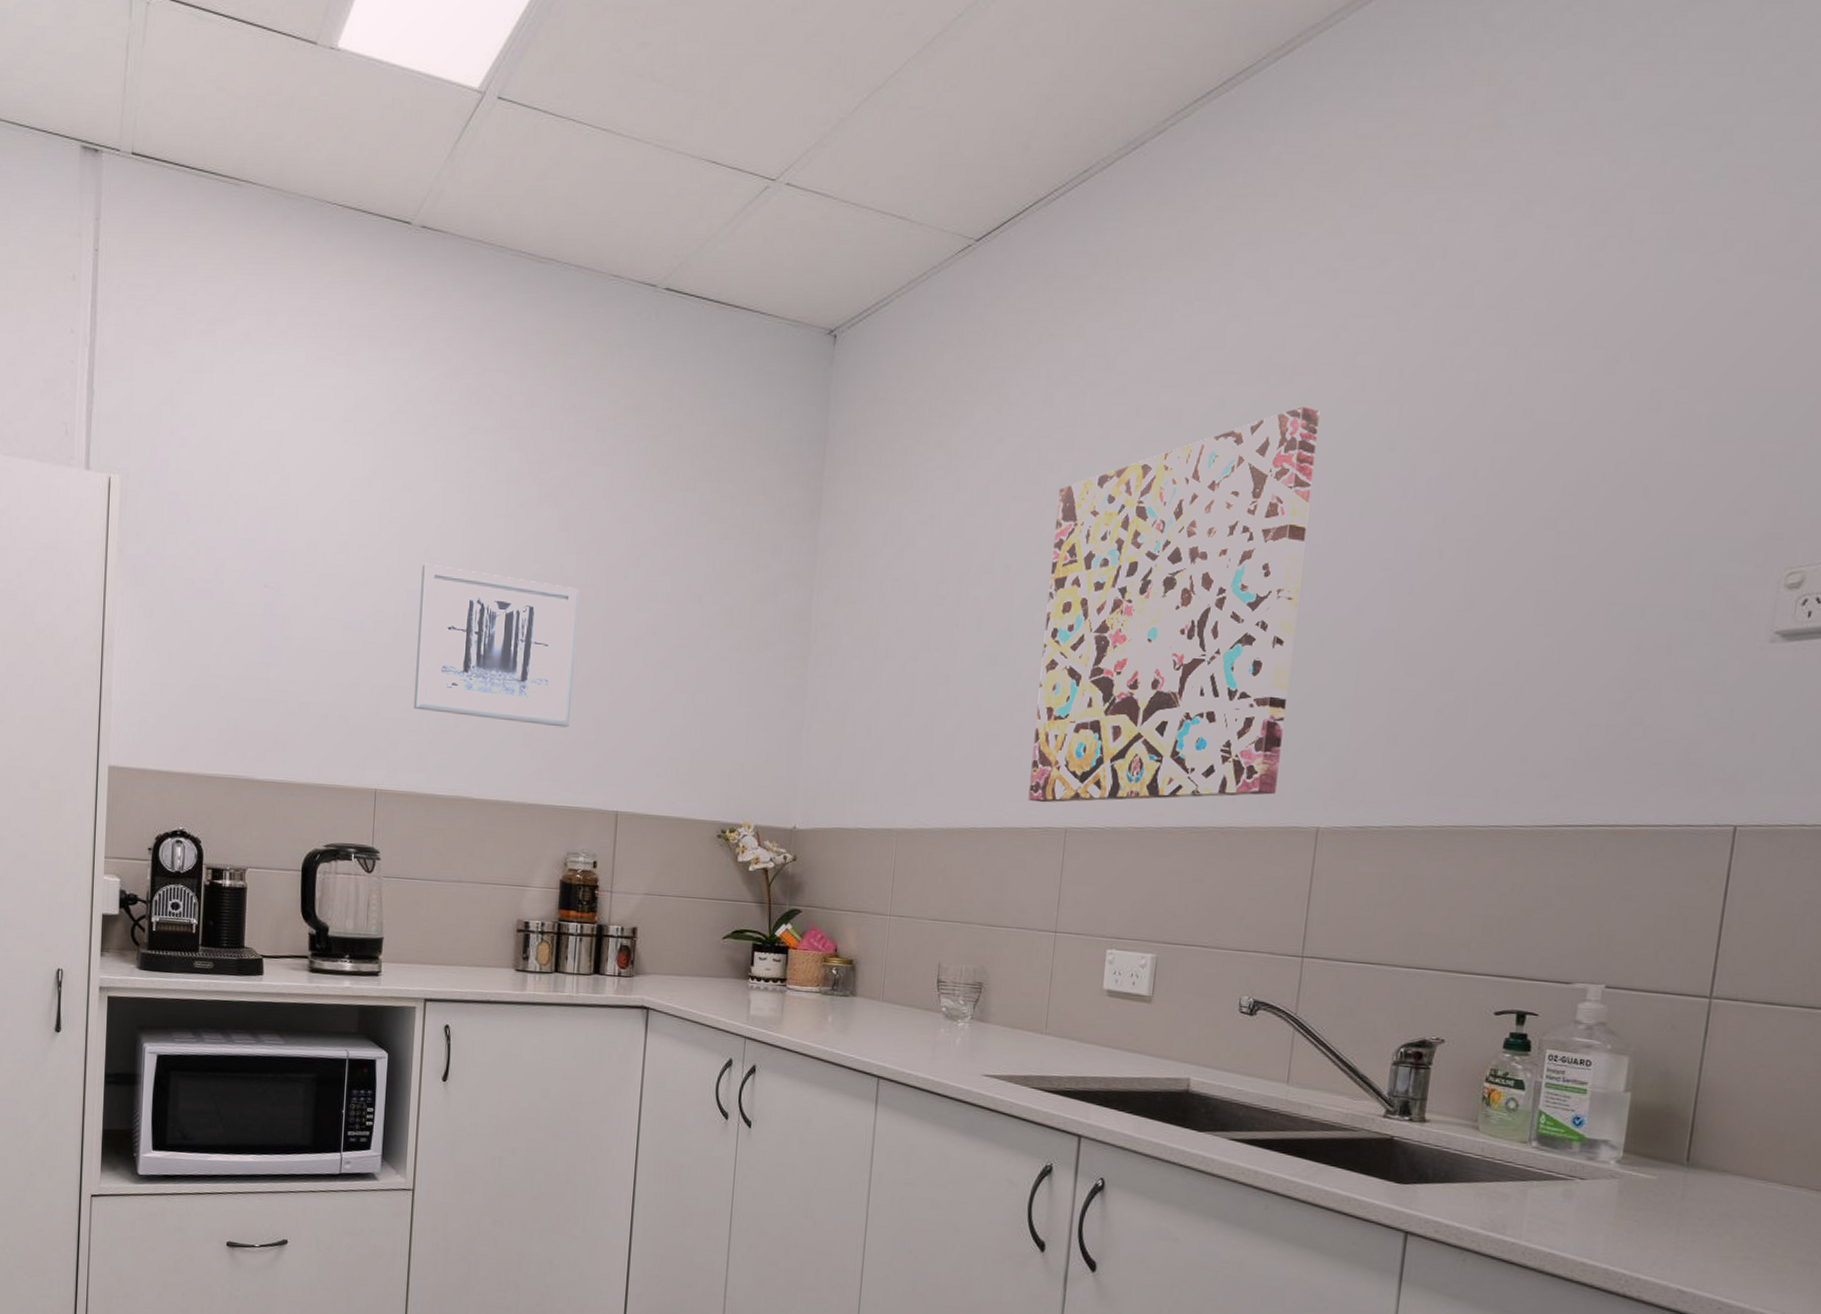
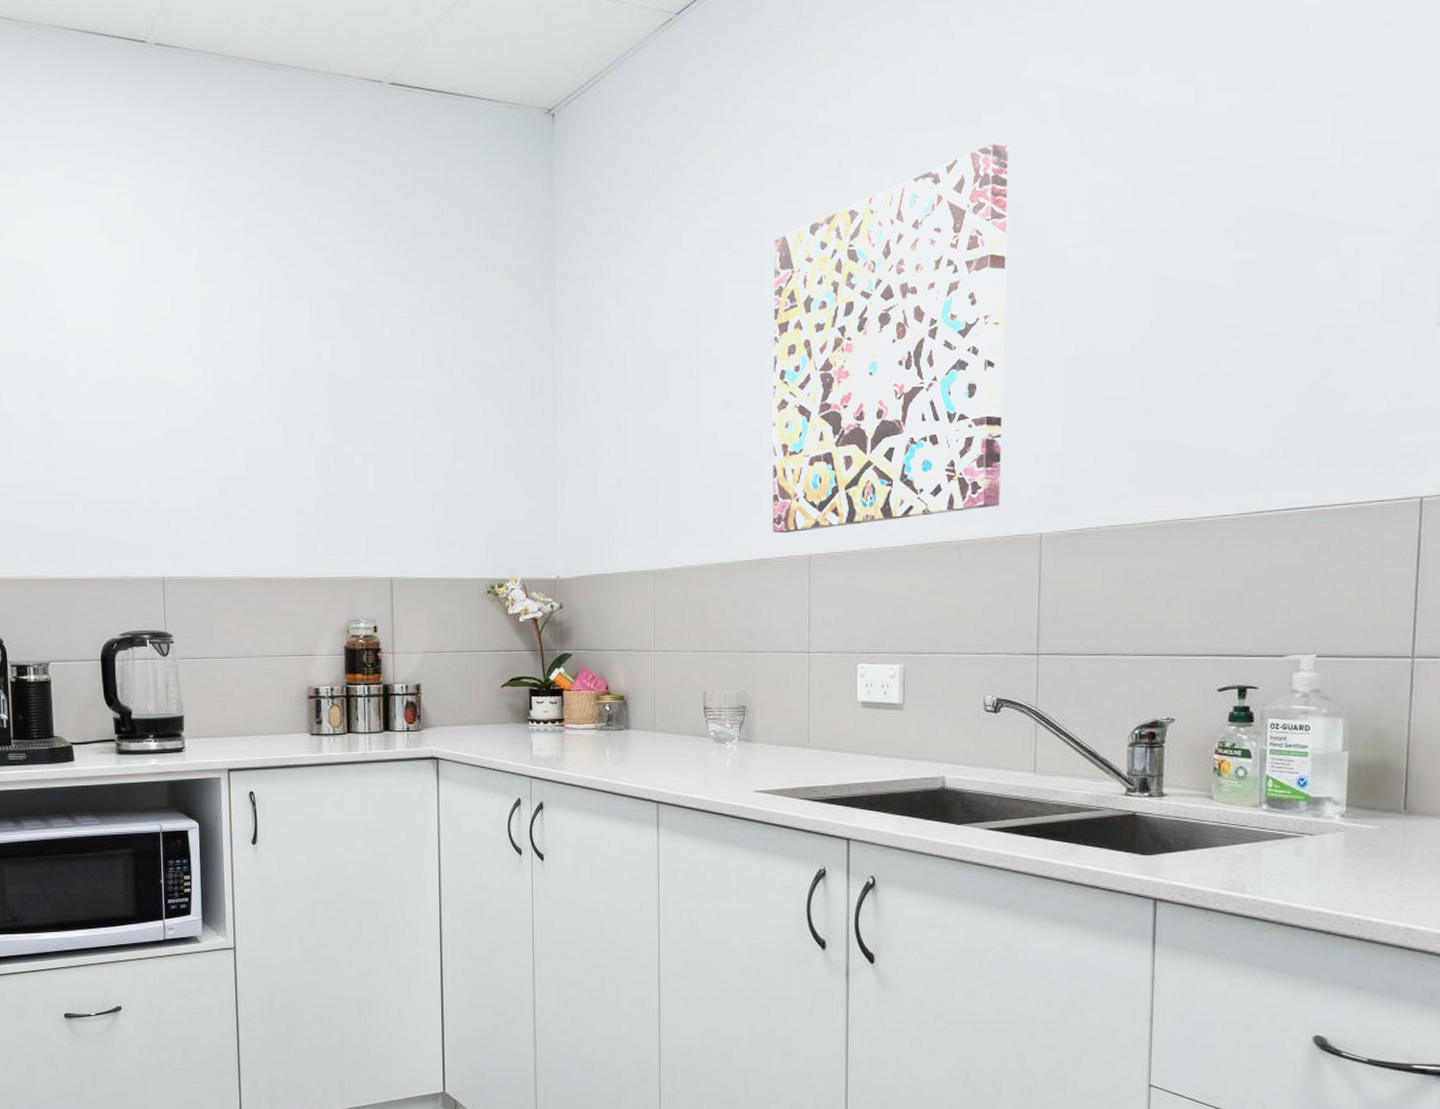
wall art: present [413,563,580,728] -> none [187,361,340,504]

